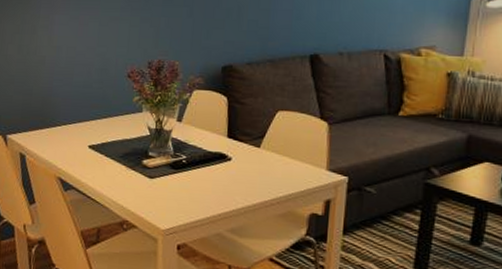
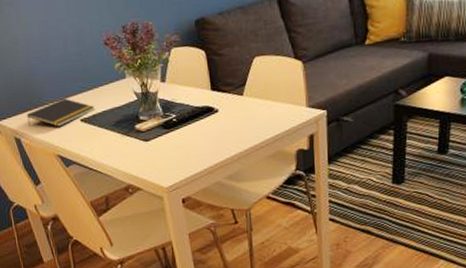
notepad: none [36,122,105,150] -> present [26,98,95,127]

